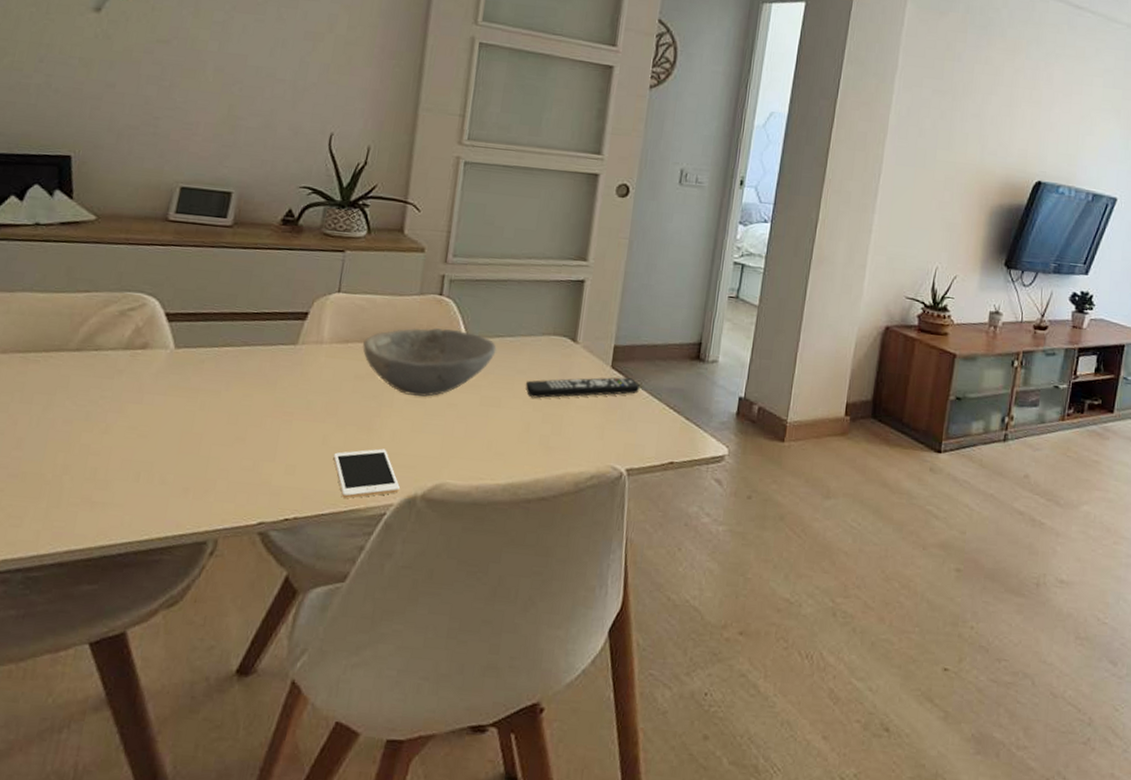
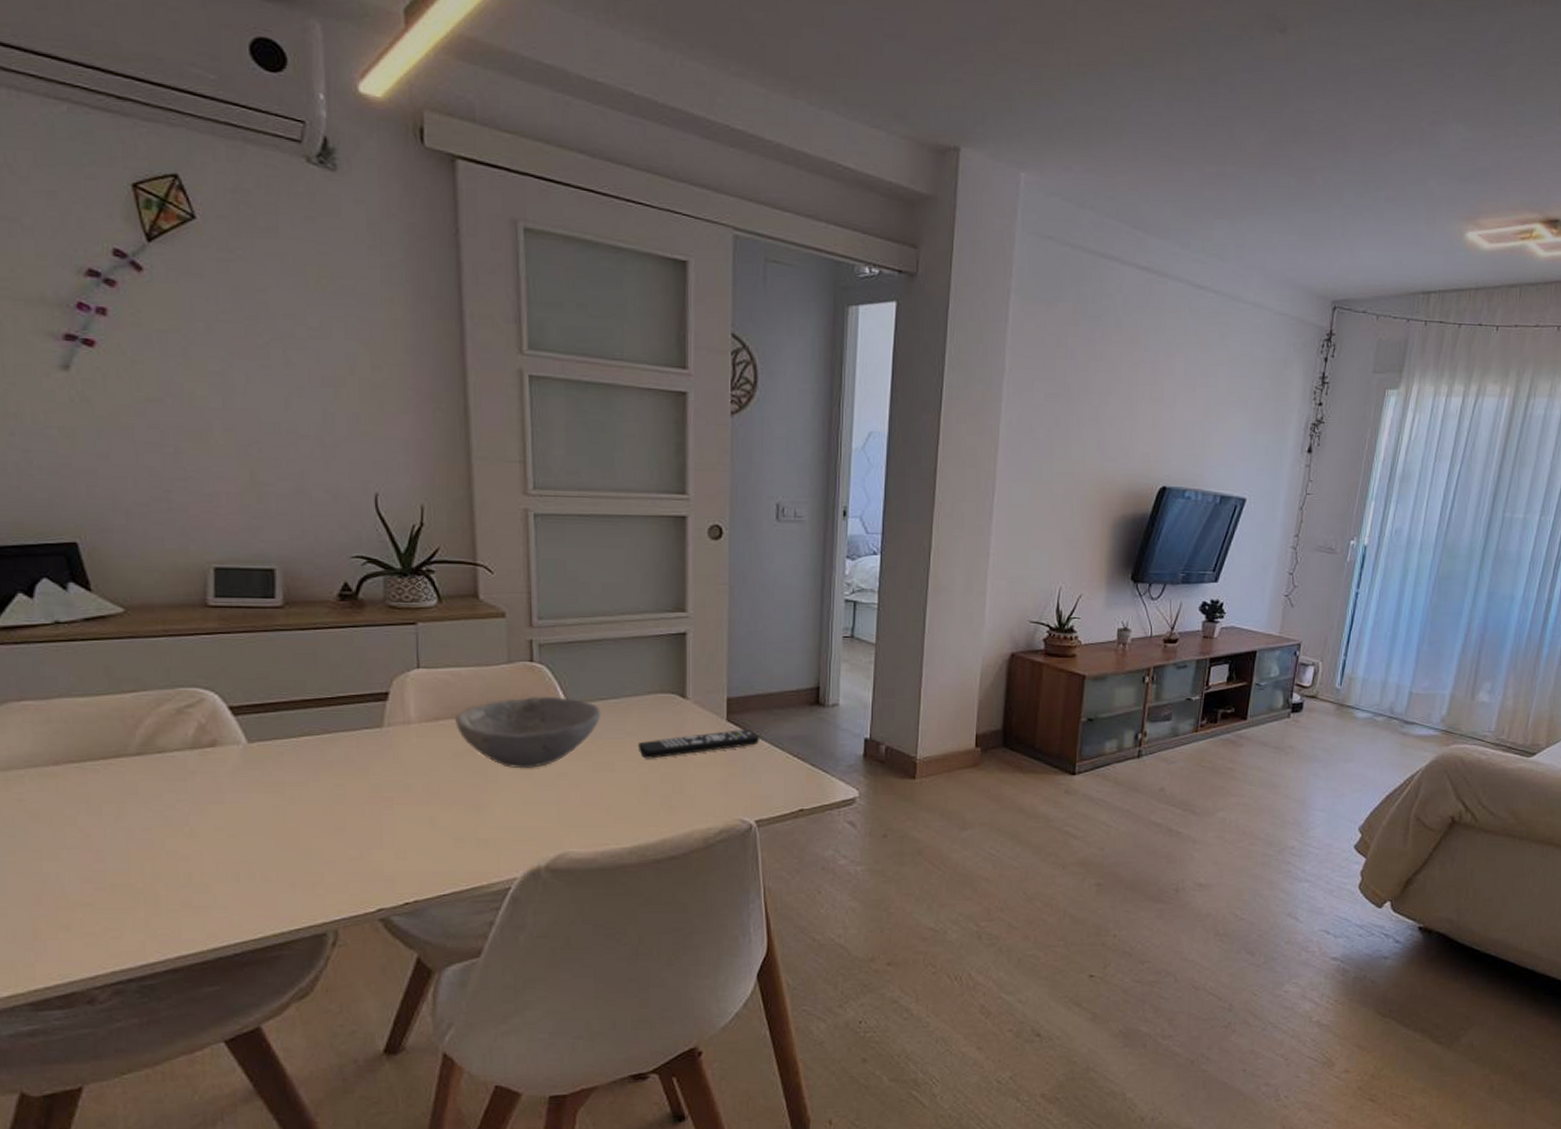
cell phone: present [333,448,401,499] -> none [444,824,522,877]

